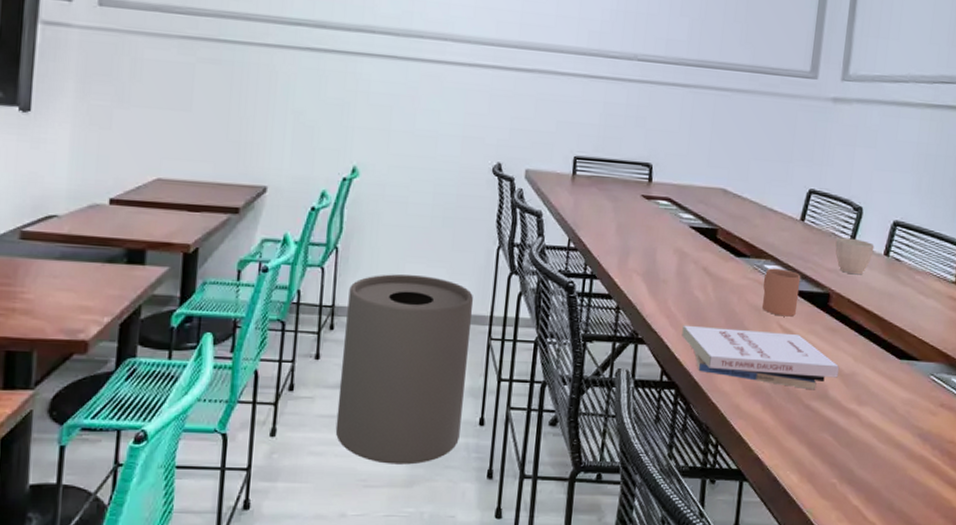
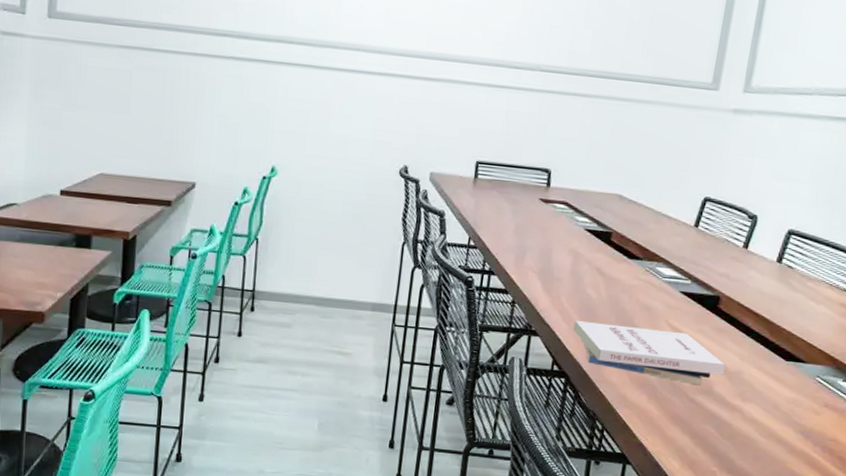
trash can: present [335,274,474,465] -> none [255,264,380,432]
cup: present [761,268,801,317] -> none [652,270,692,317]
cup: present [835,237,875,275] -> none [727,243,768,280]

